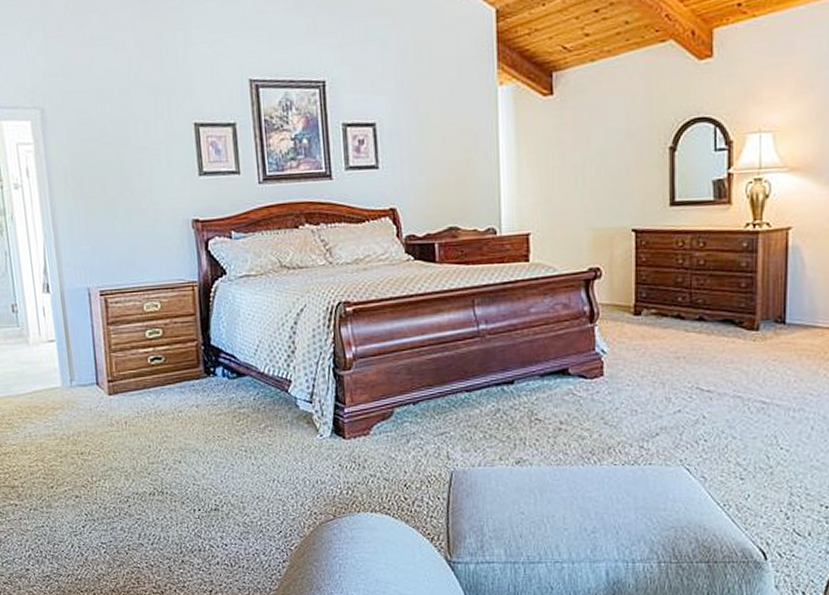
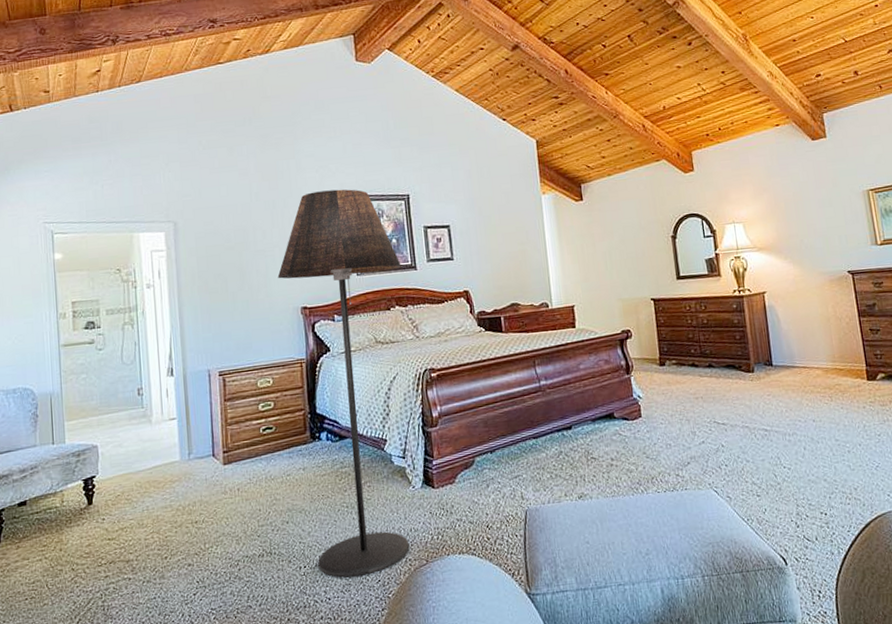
floor lamp: none [164,71,314,525] -> present [277,189,409,578]

